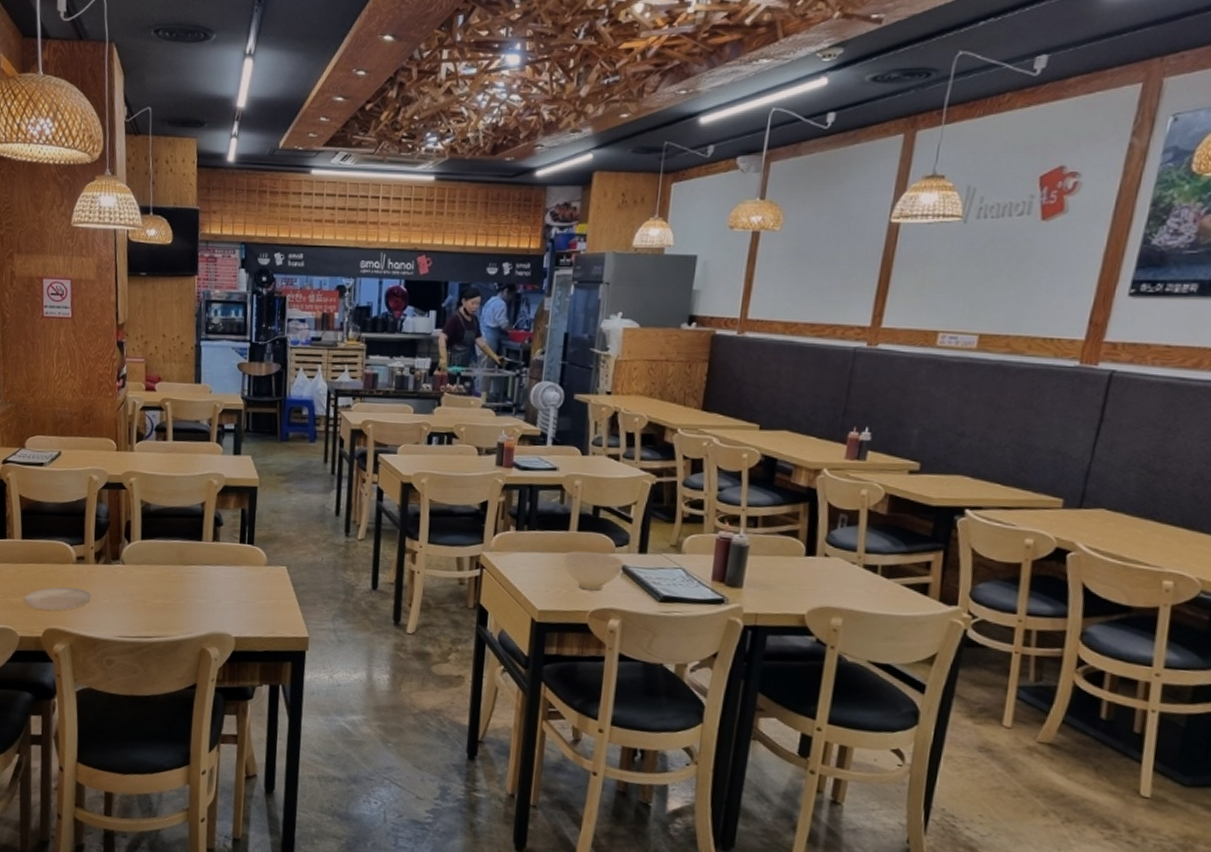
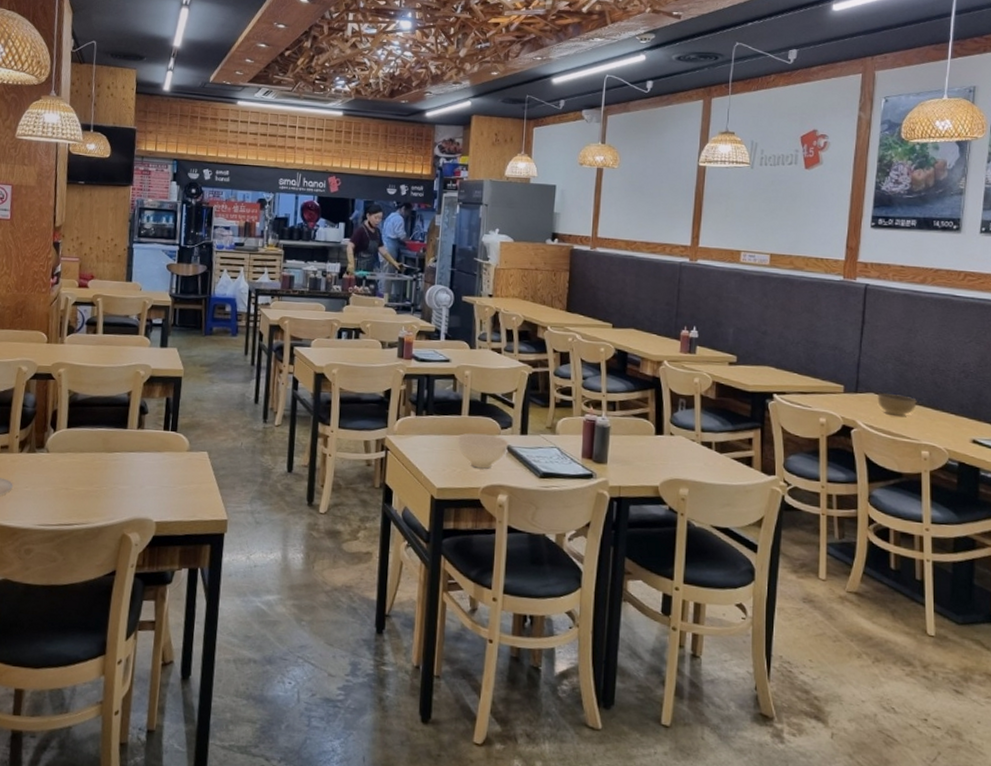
soup bowl: none [1108,509,1166,539] -> present [877,393,917,417]

